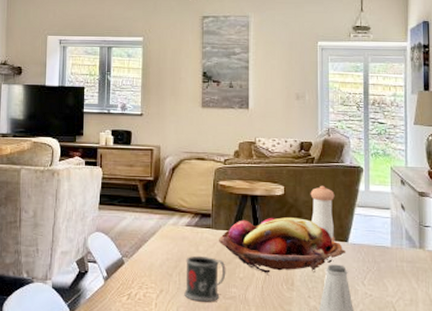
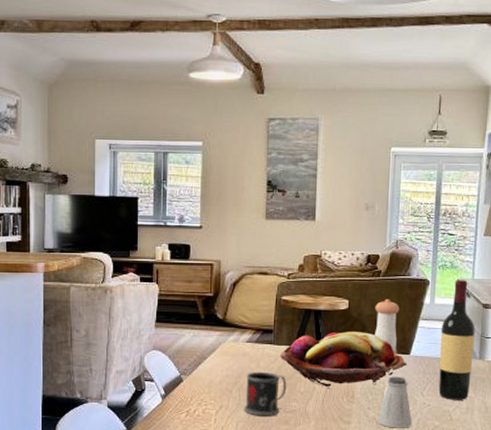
wine bottle: none [377,167,413,291] -> present [438,280,475,400]

